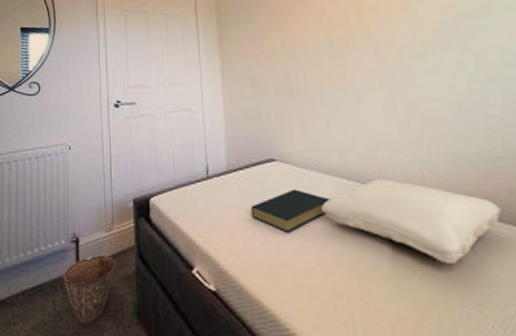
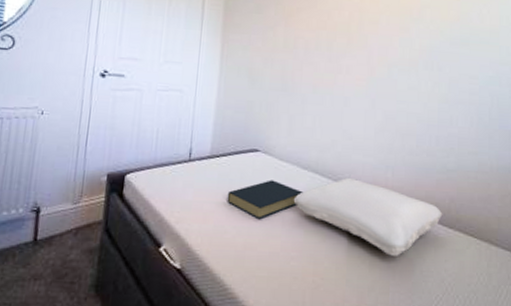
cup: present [63,255,116,324] -> none [16,226,79,295]

